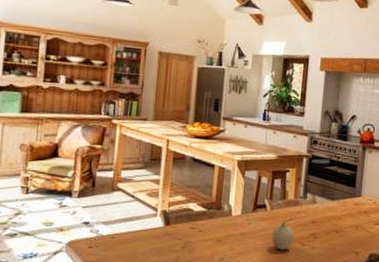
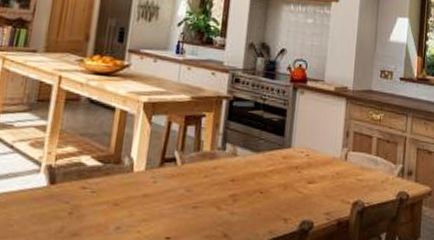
fruit: present [271,217,297,250] -> none [181,174,213,216]

